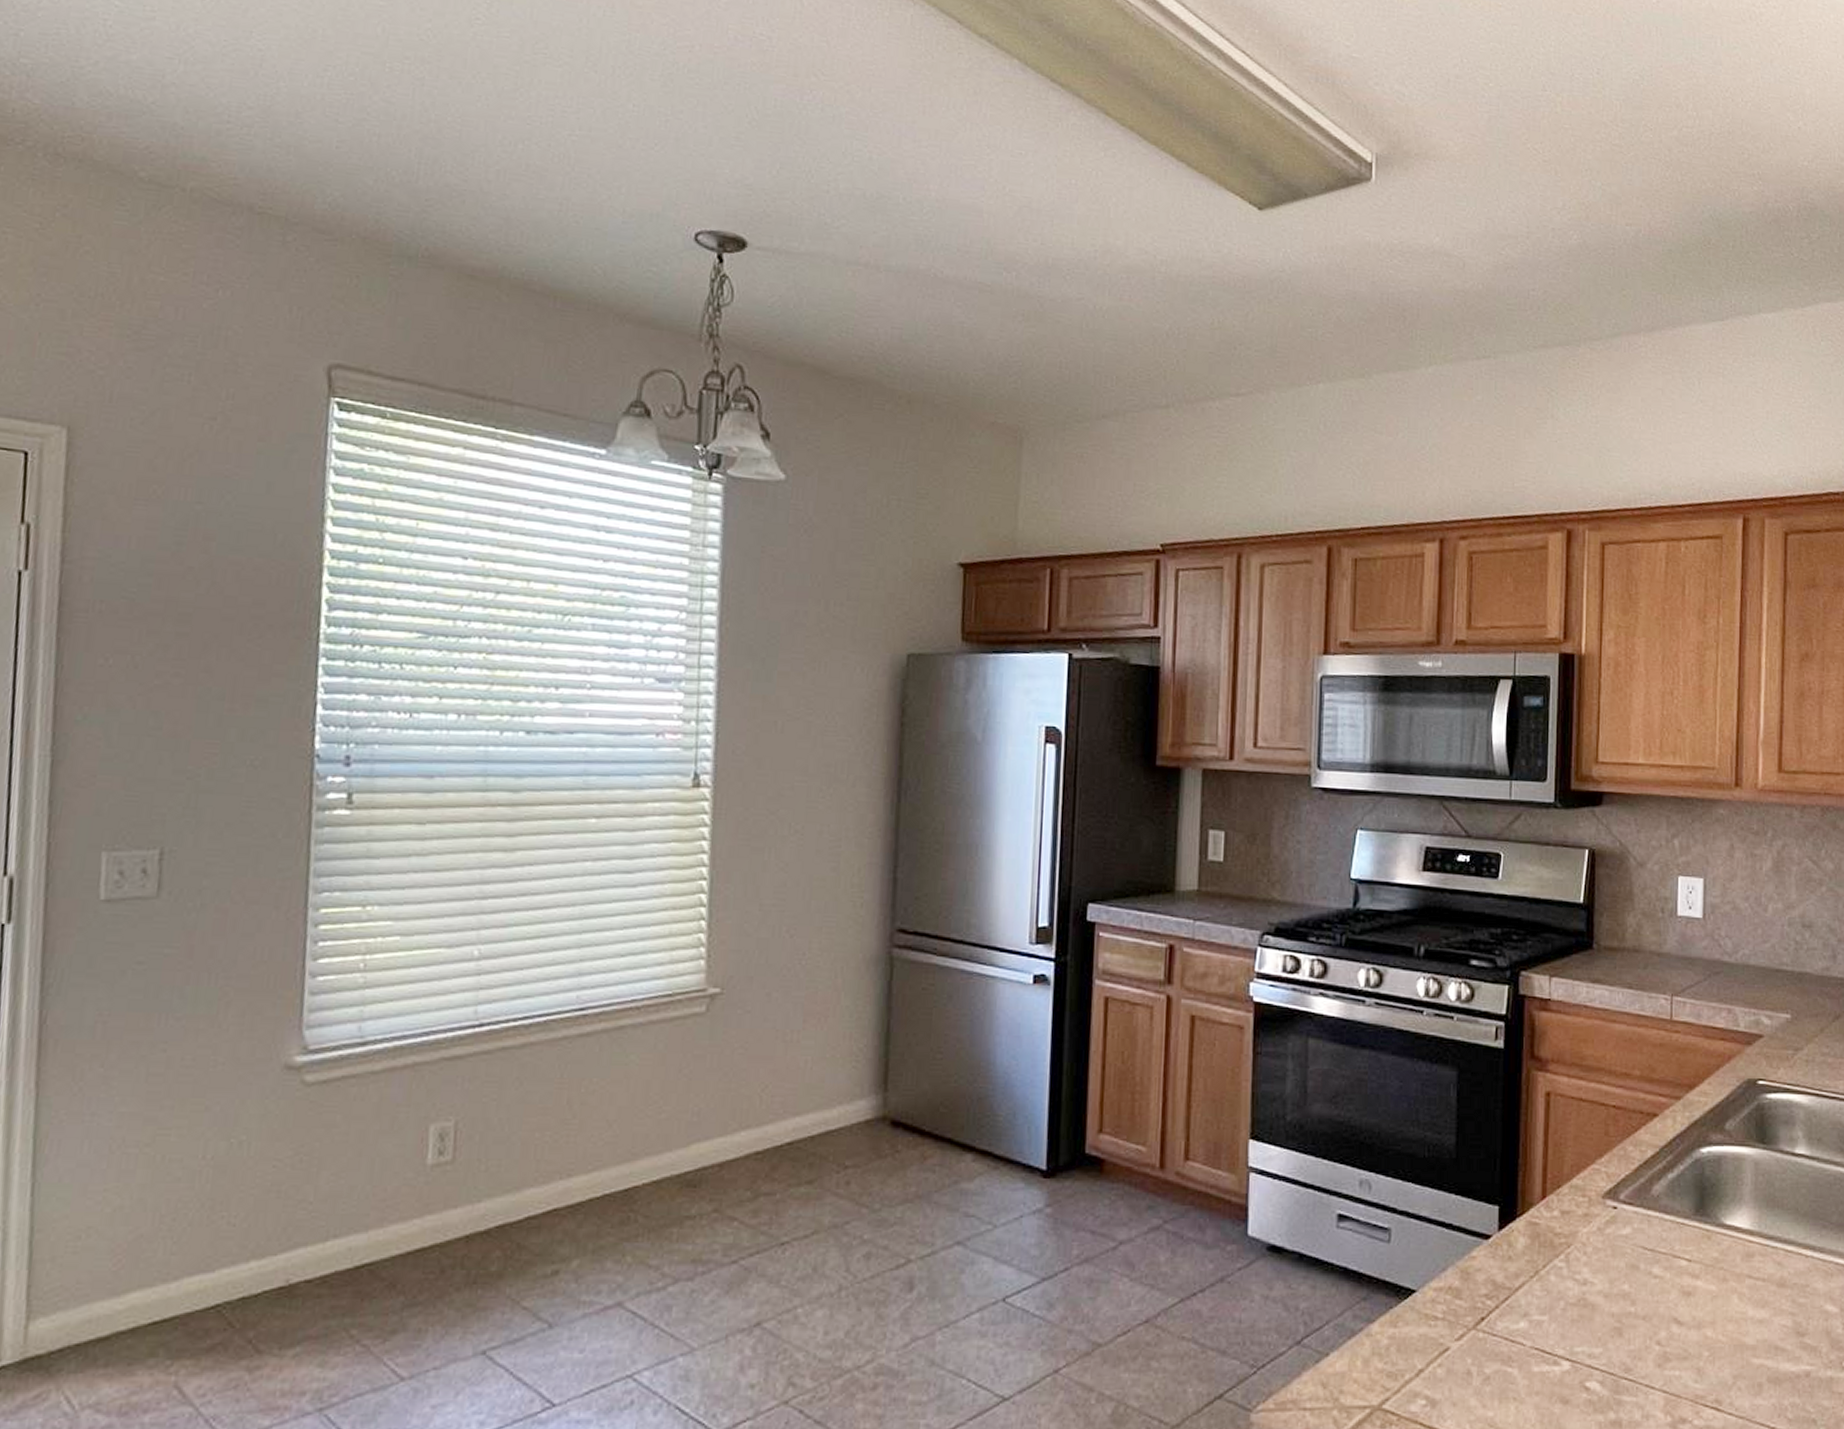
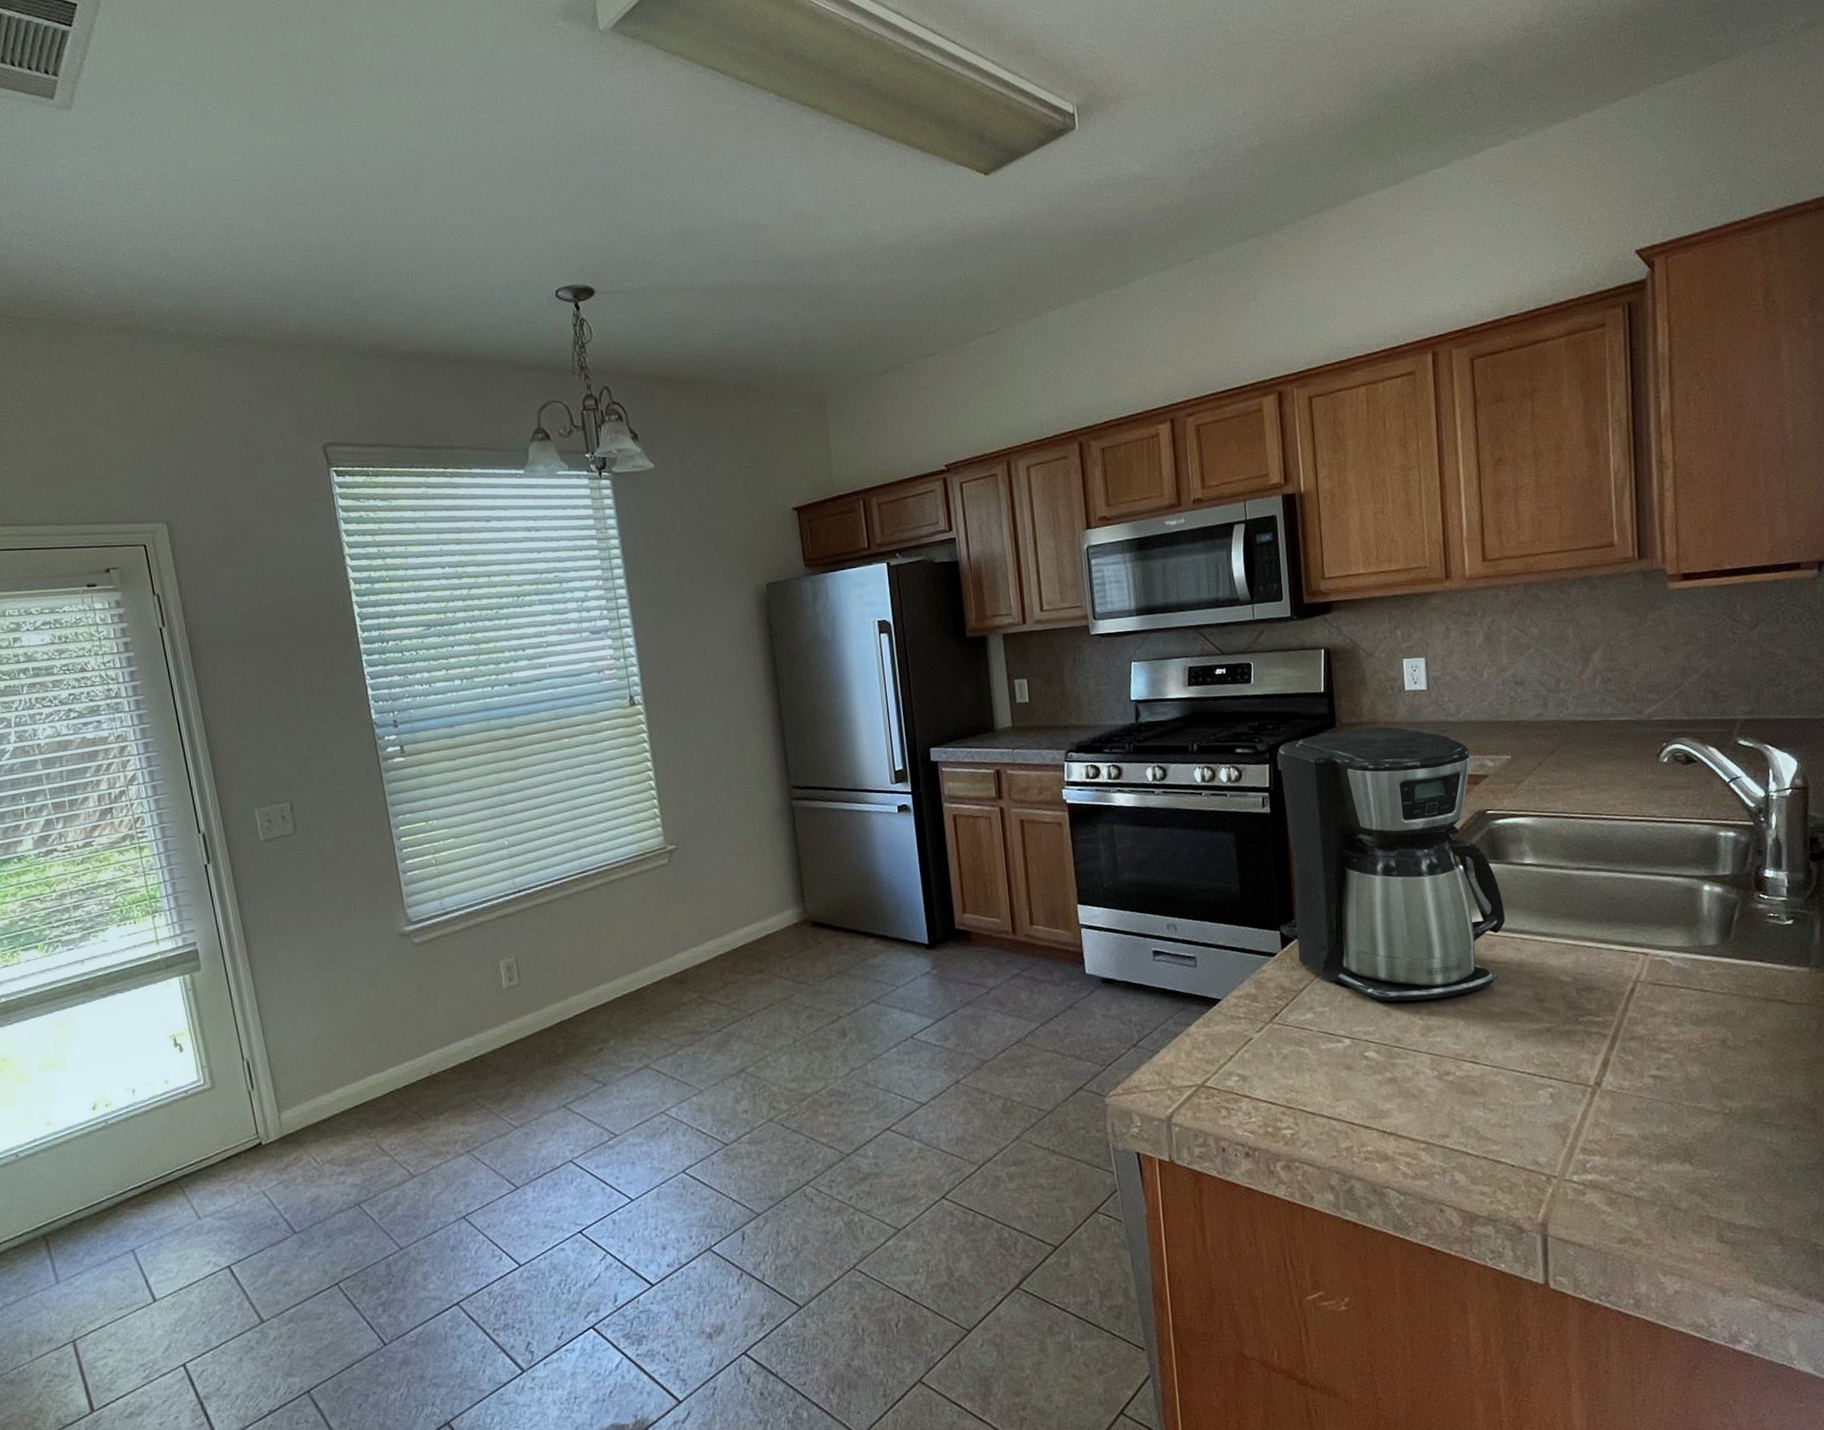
coffee maker: none [1499,955,1768,1319] -> present [1278,726,1506,1002]

